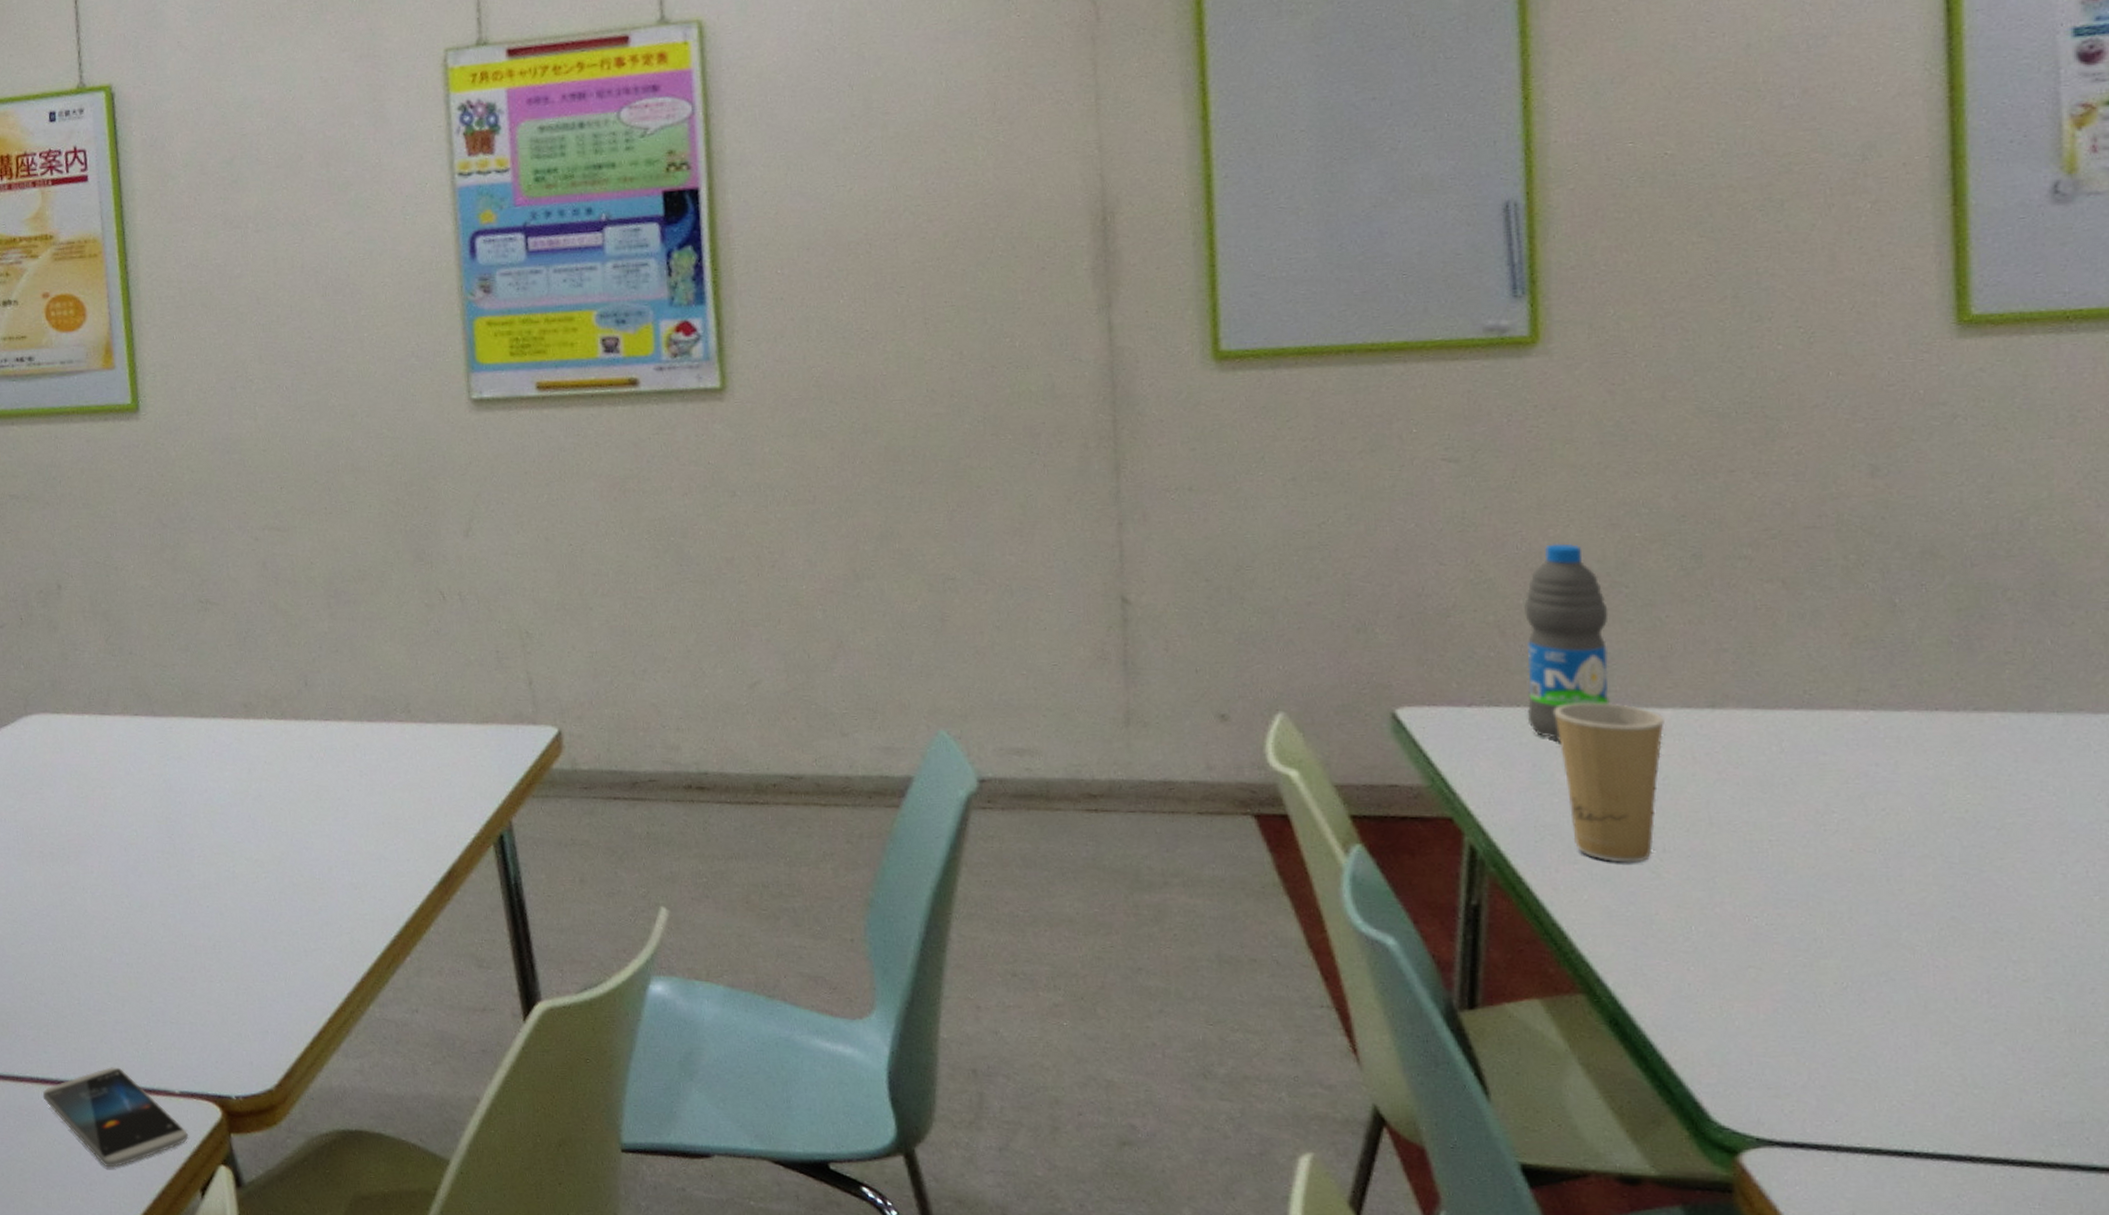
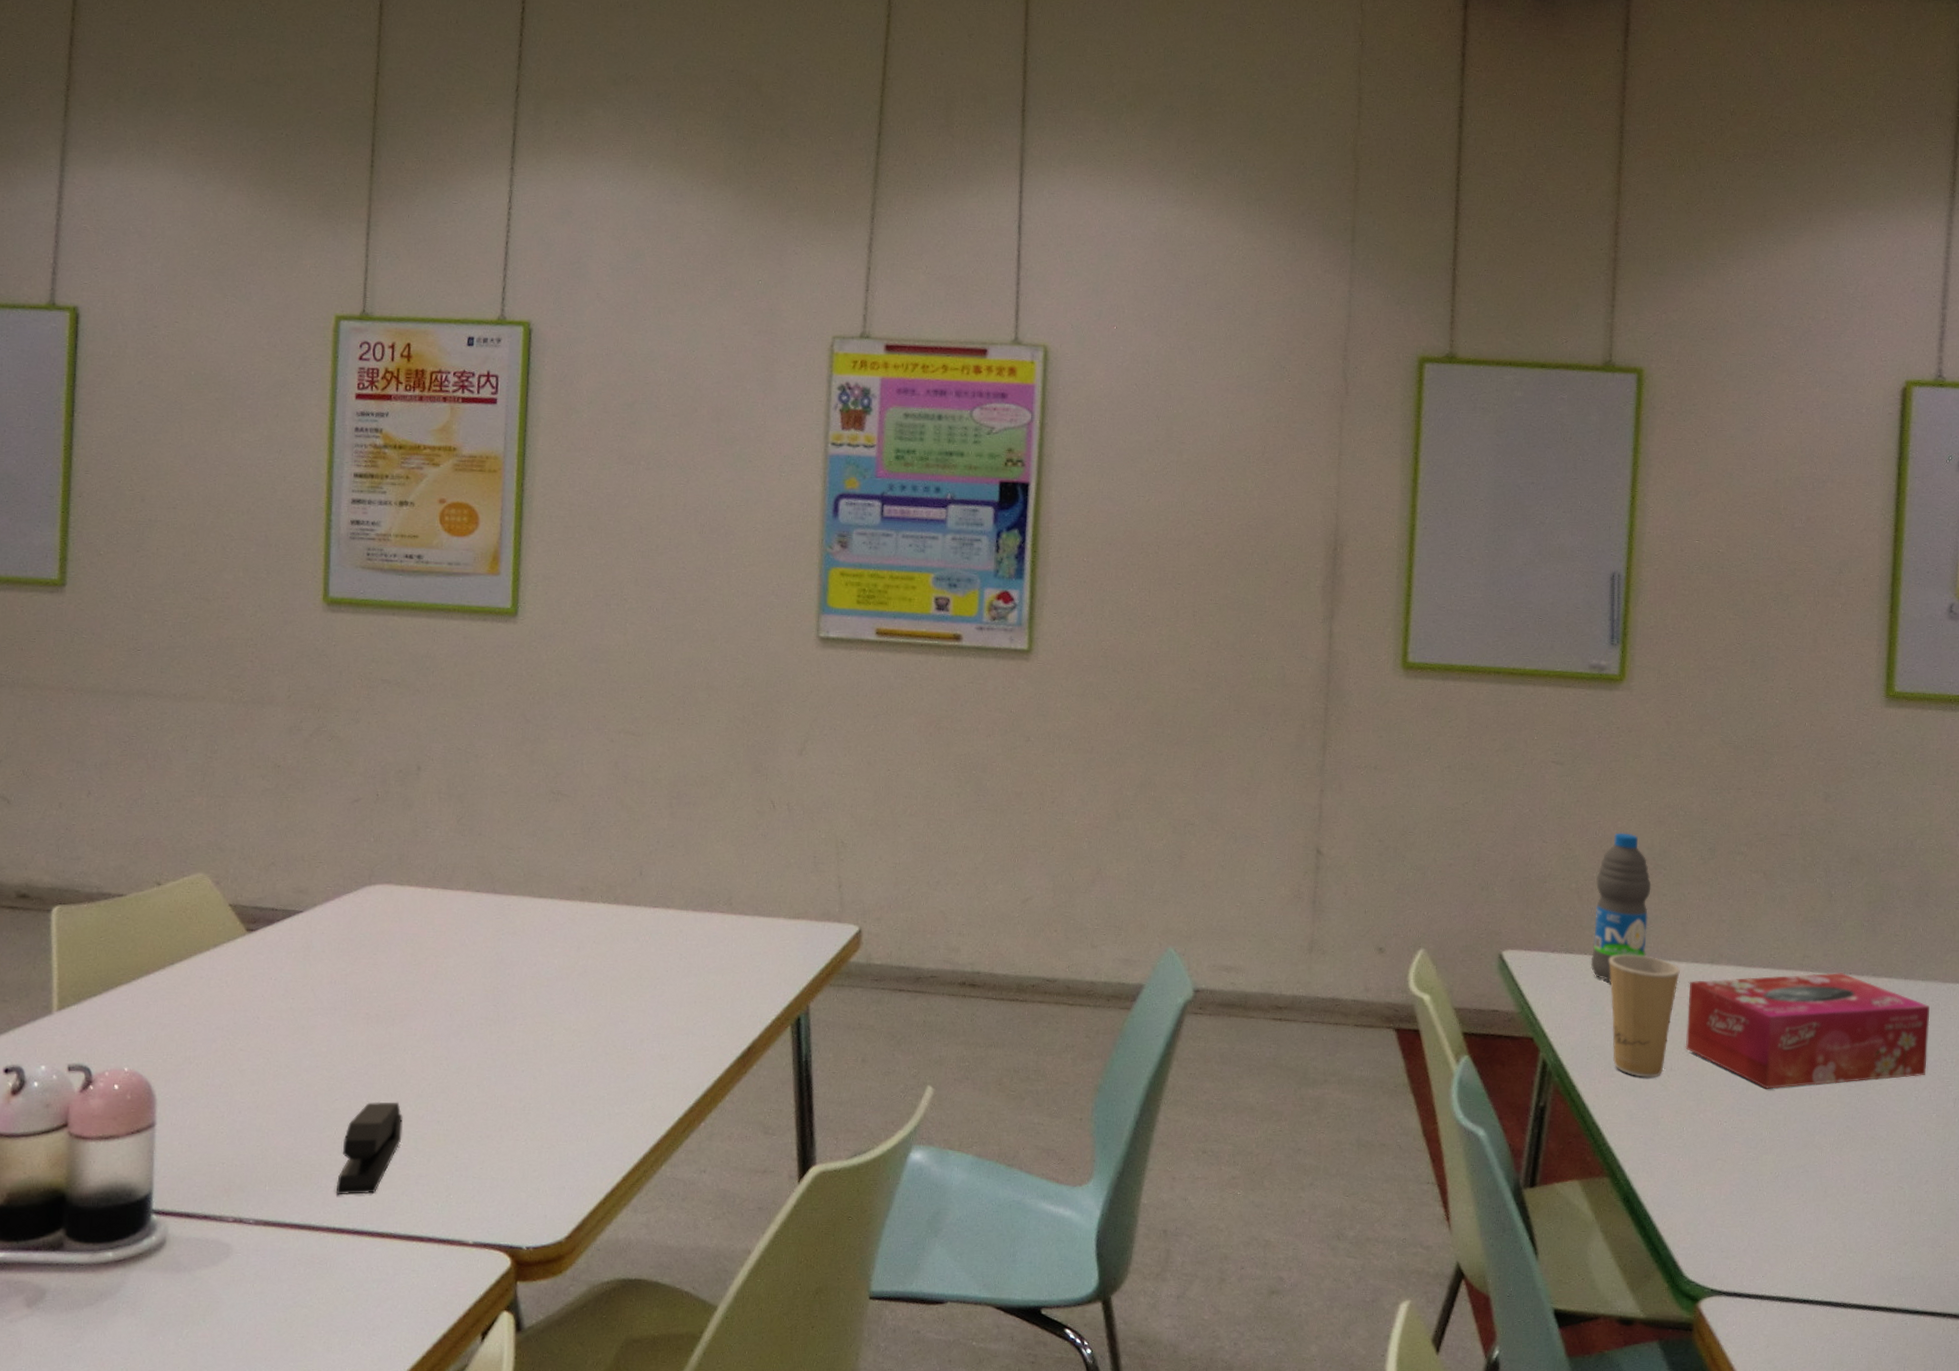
stapler: none [34,944,93,1043] -> present [337,1101,403,1195]
smartphone: present [42,1067,189,1168] -> none [337,1218,477,1314]
tissue box: none [1681,709,2077,871] -> present [1685,973,1930,1089]

